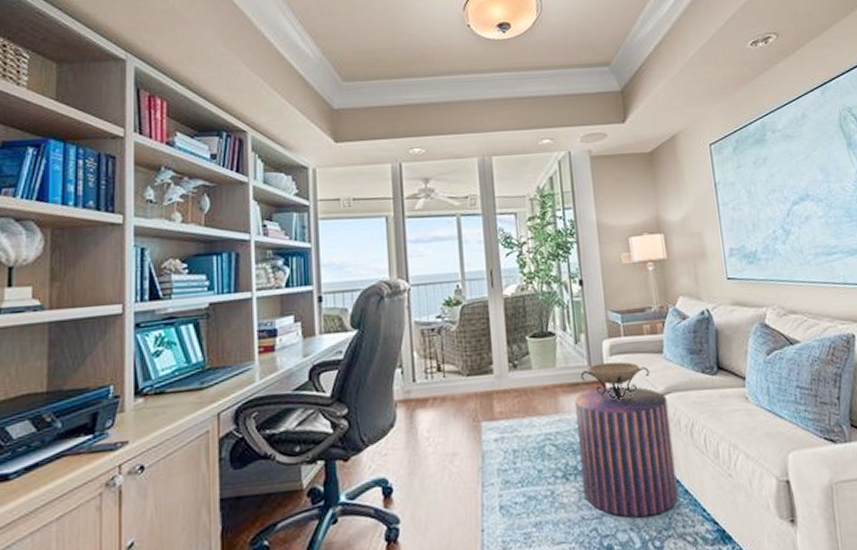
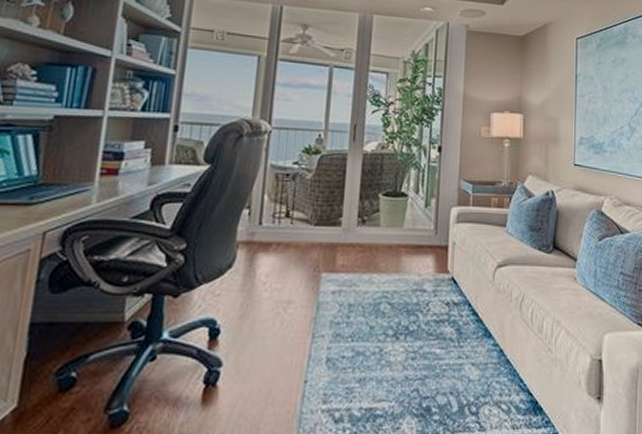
pouf: present [574,386,679,518] -> none [410,253,503,382]
decorative bowl: present [580,361,650,401] -> none [425,229,491,267]

